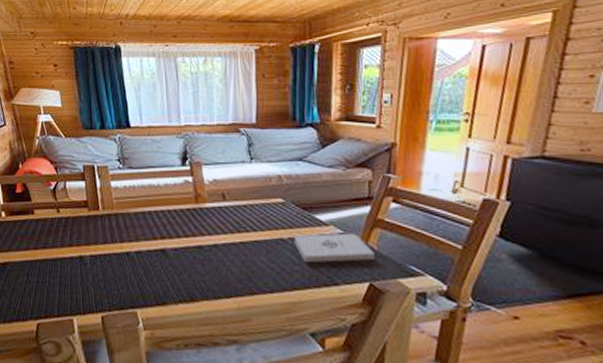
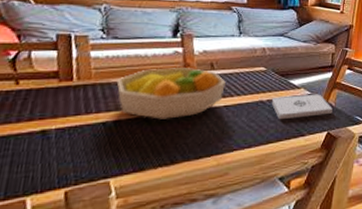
fruit bowl: none [135,197,239,253] -> present [116,66,226,120]

